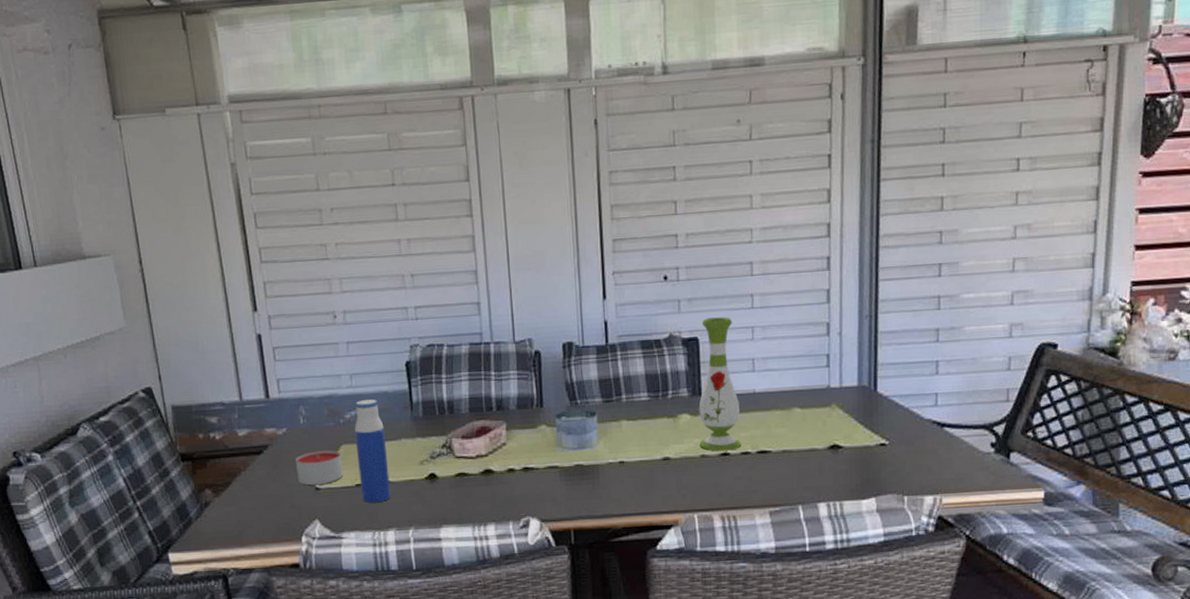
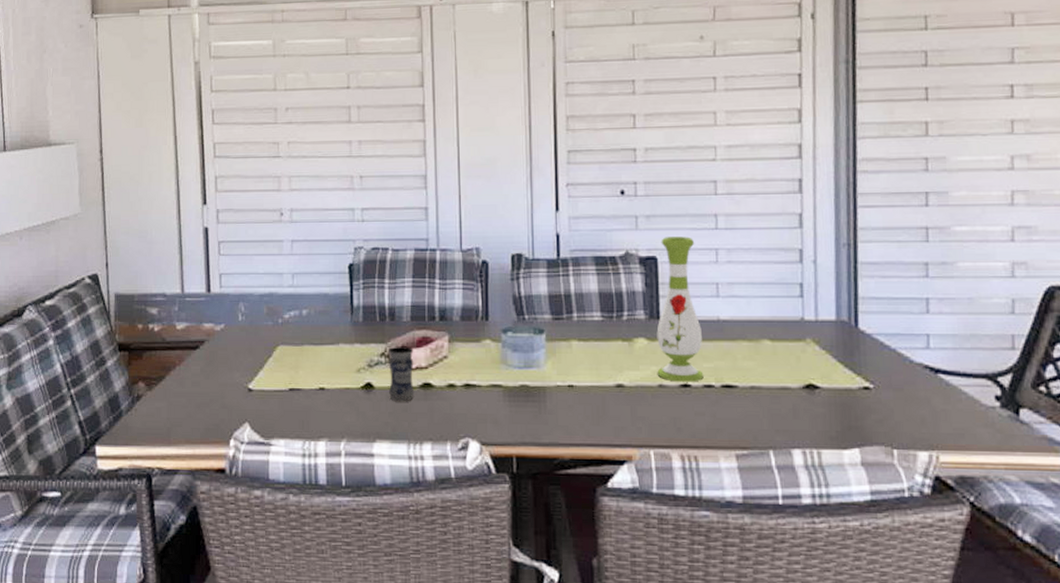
candle: present [296,450,343,485] -> none [231,350,277,386]
water bottle: present [354,399,391,504] -> none [292,301,324,410]
jar: none [449,437,477,489] -> present [388,346,415,402]

